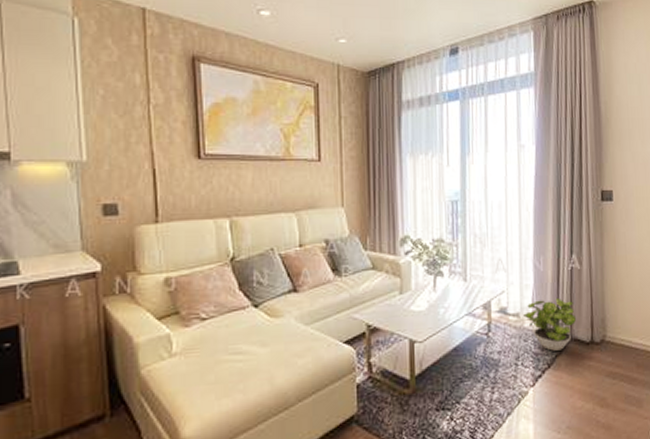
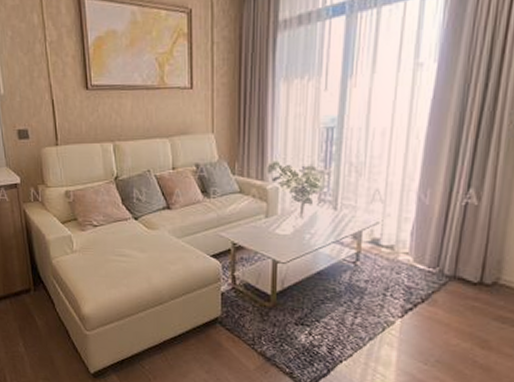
potted plant: present [523,297,577,351] -> none [398,233,465,287]

